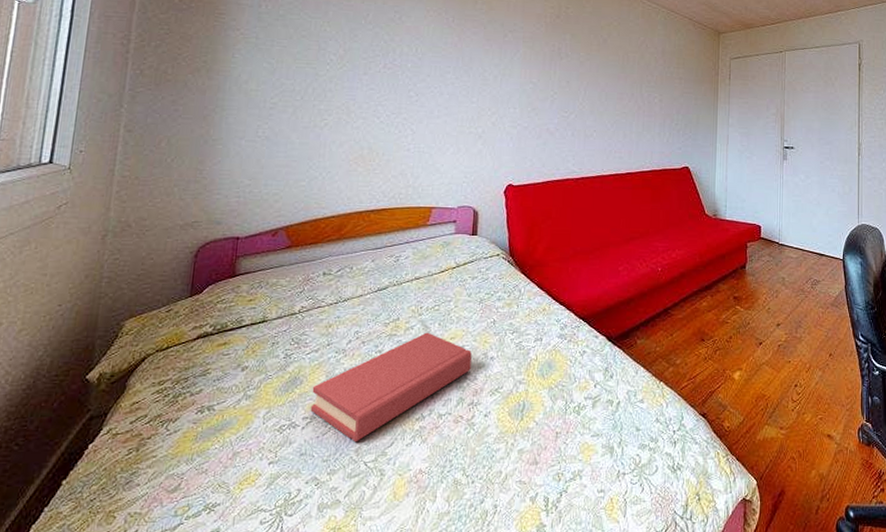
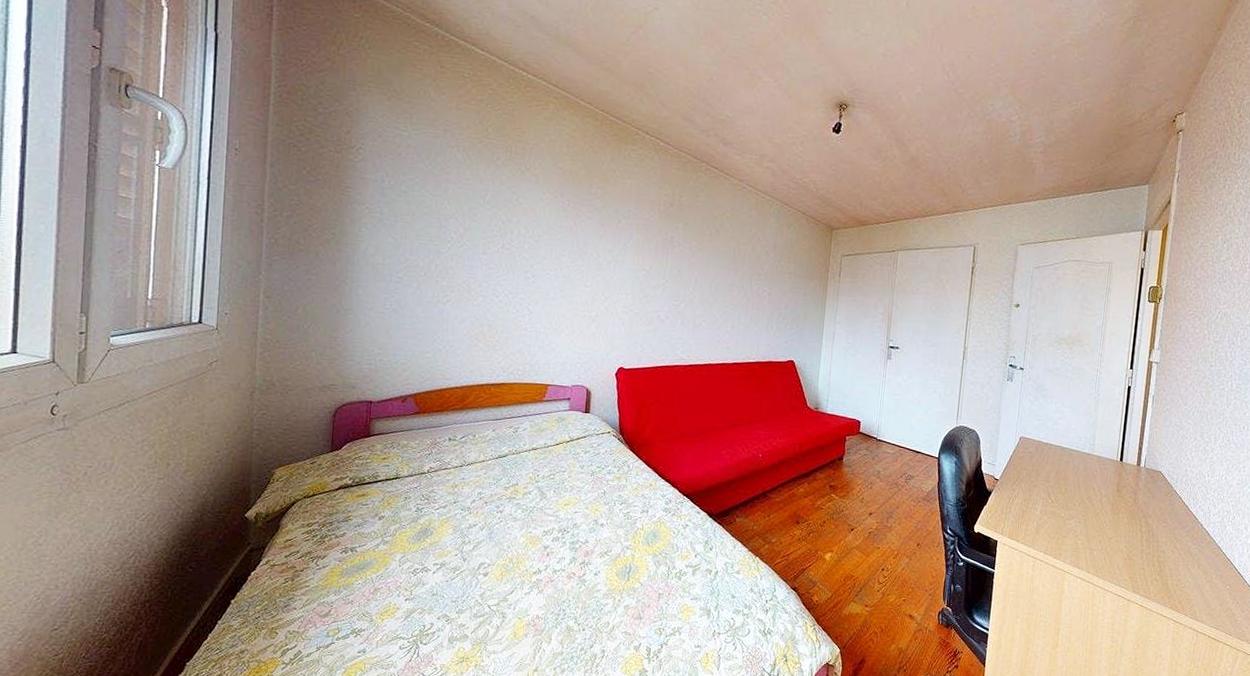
hardback book: present [310,332,472,443] -> none [440,498,584,588]

